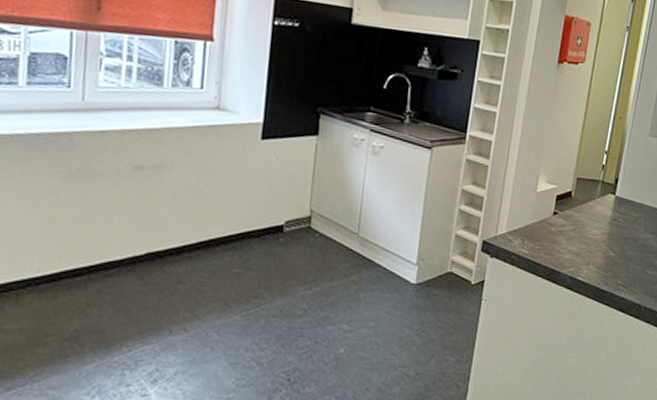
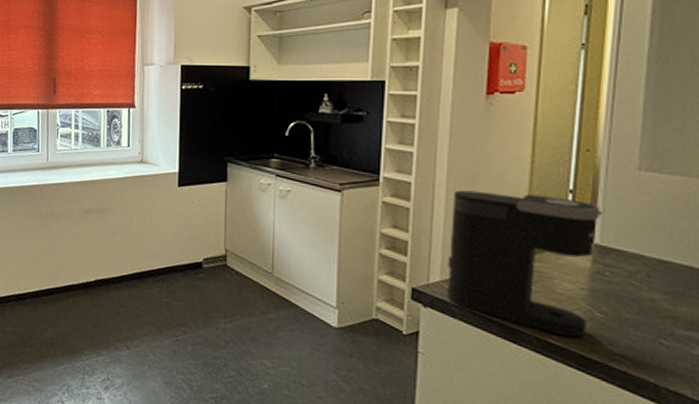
coffee maker: none [510,149,624,274] -> present [447,190,603,338]

